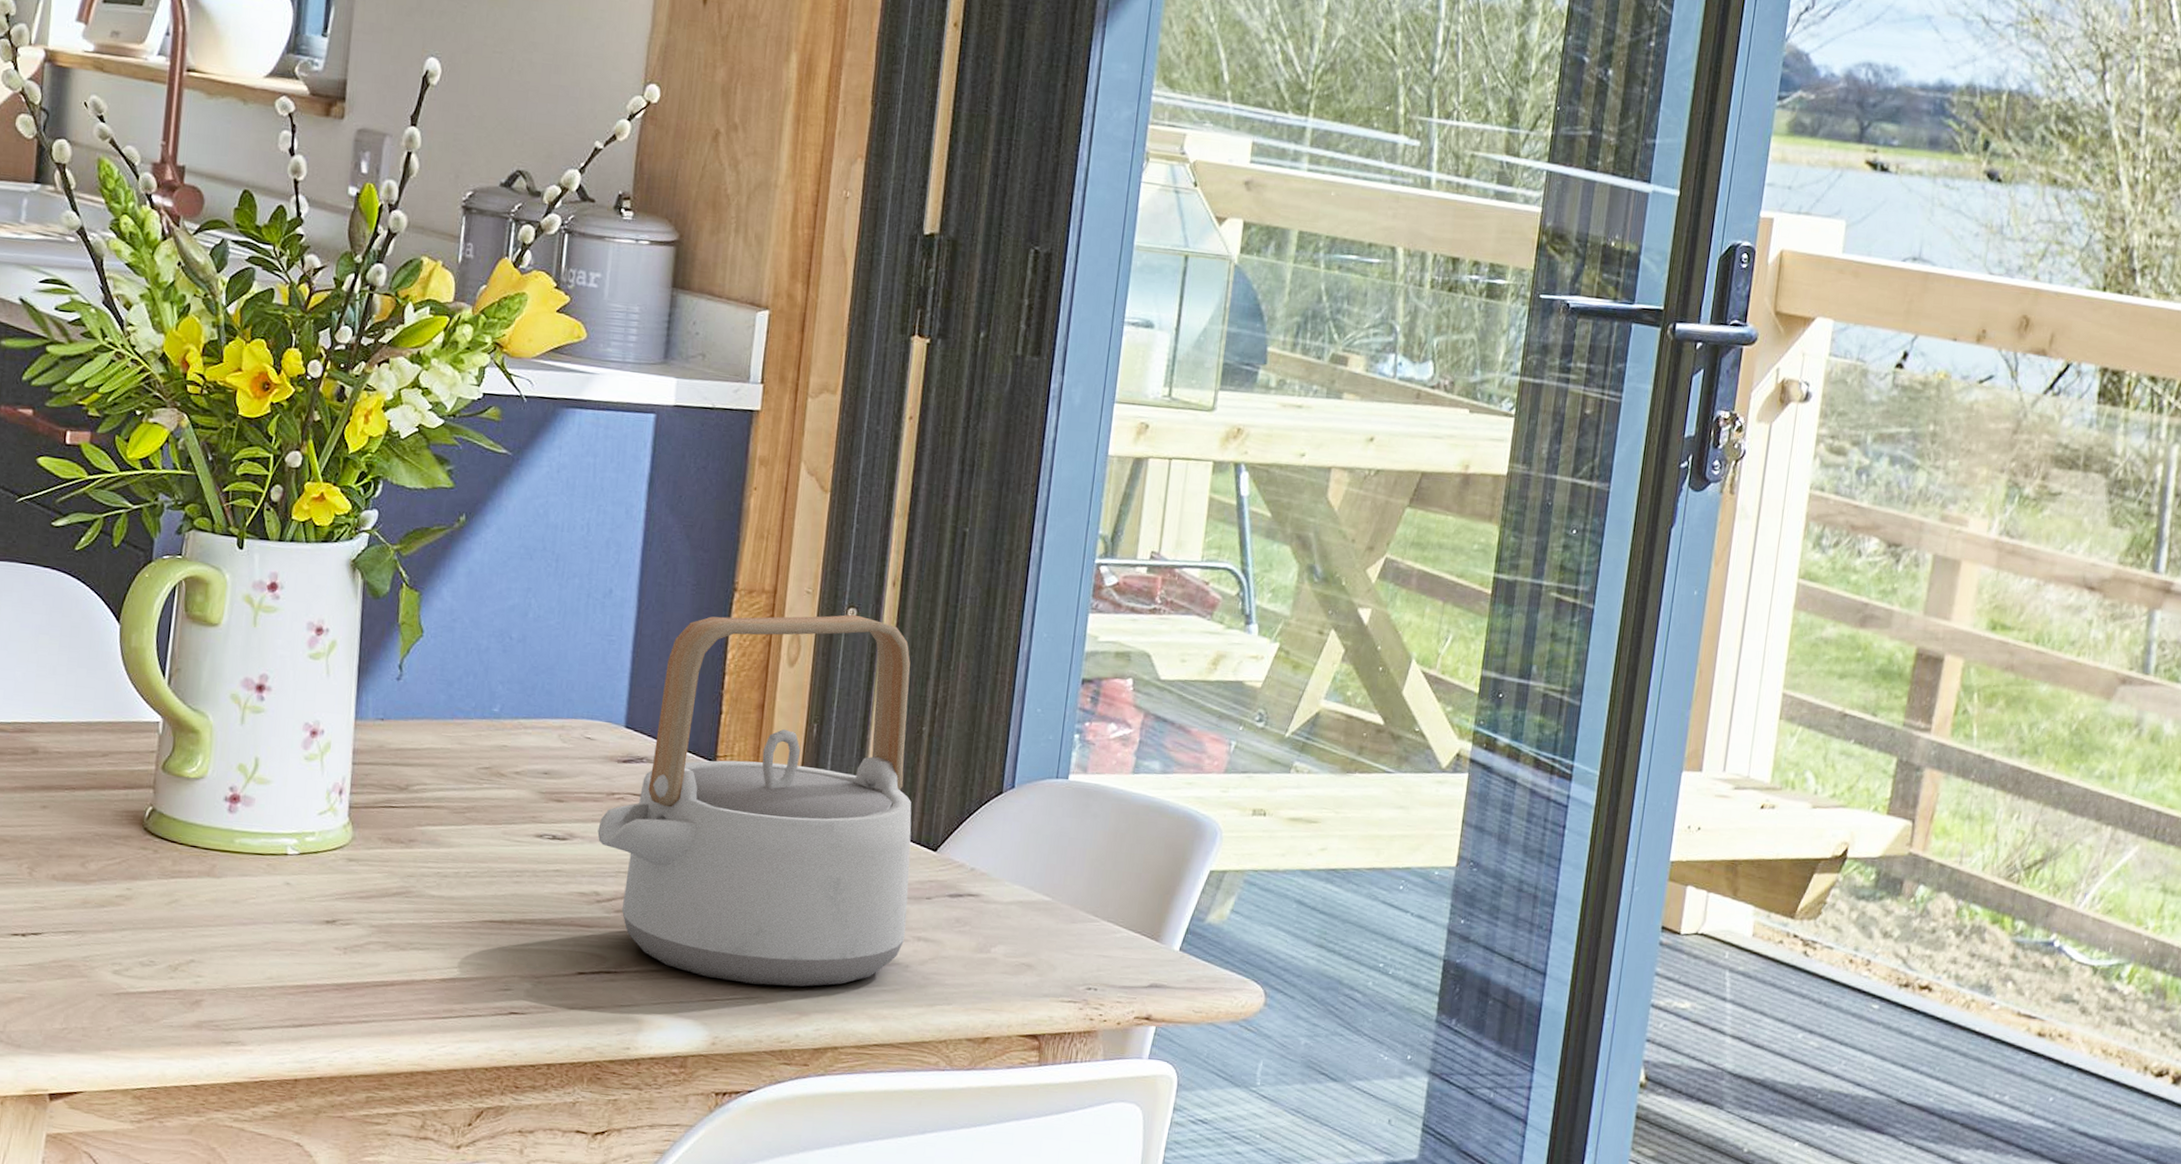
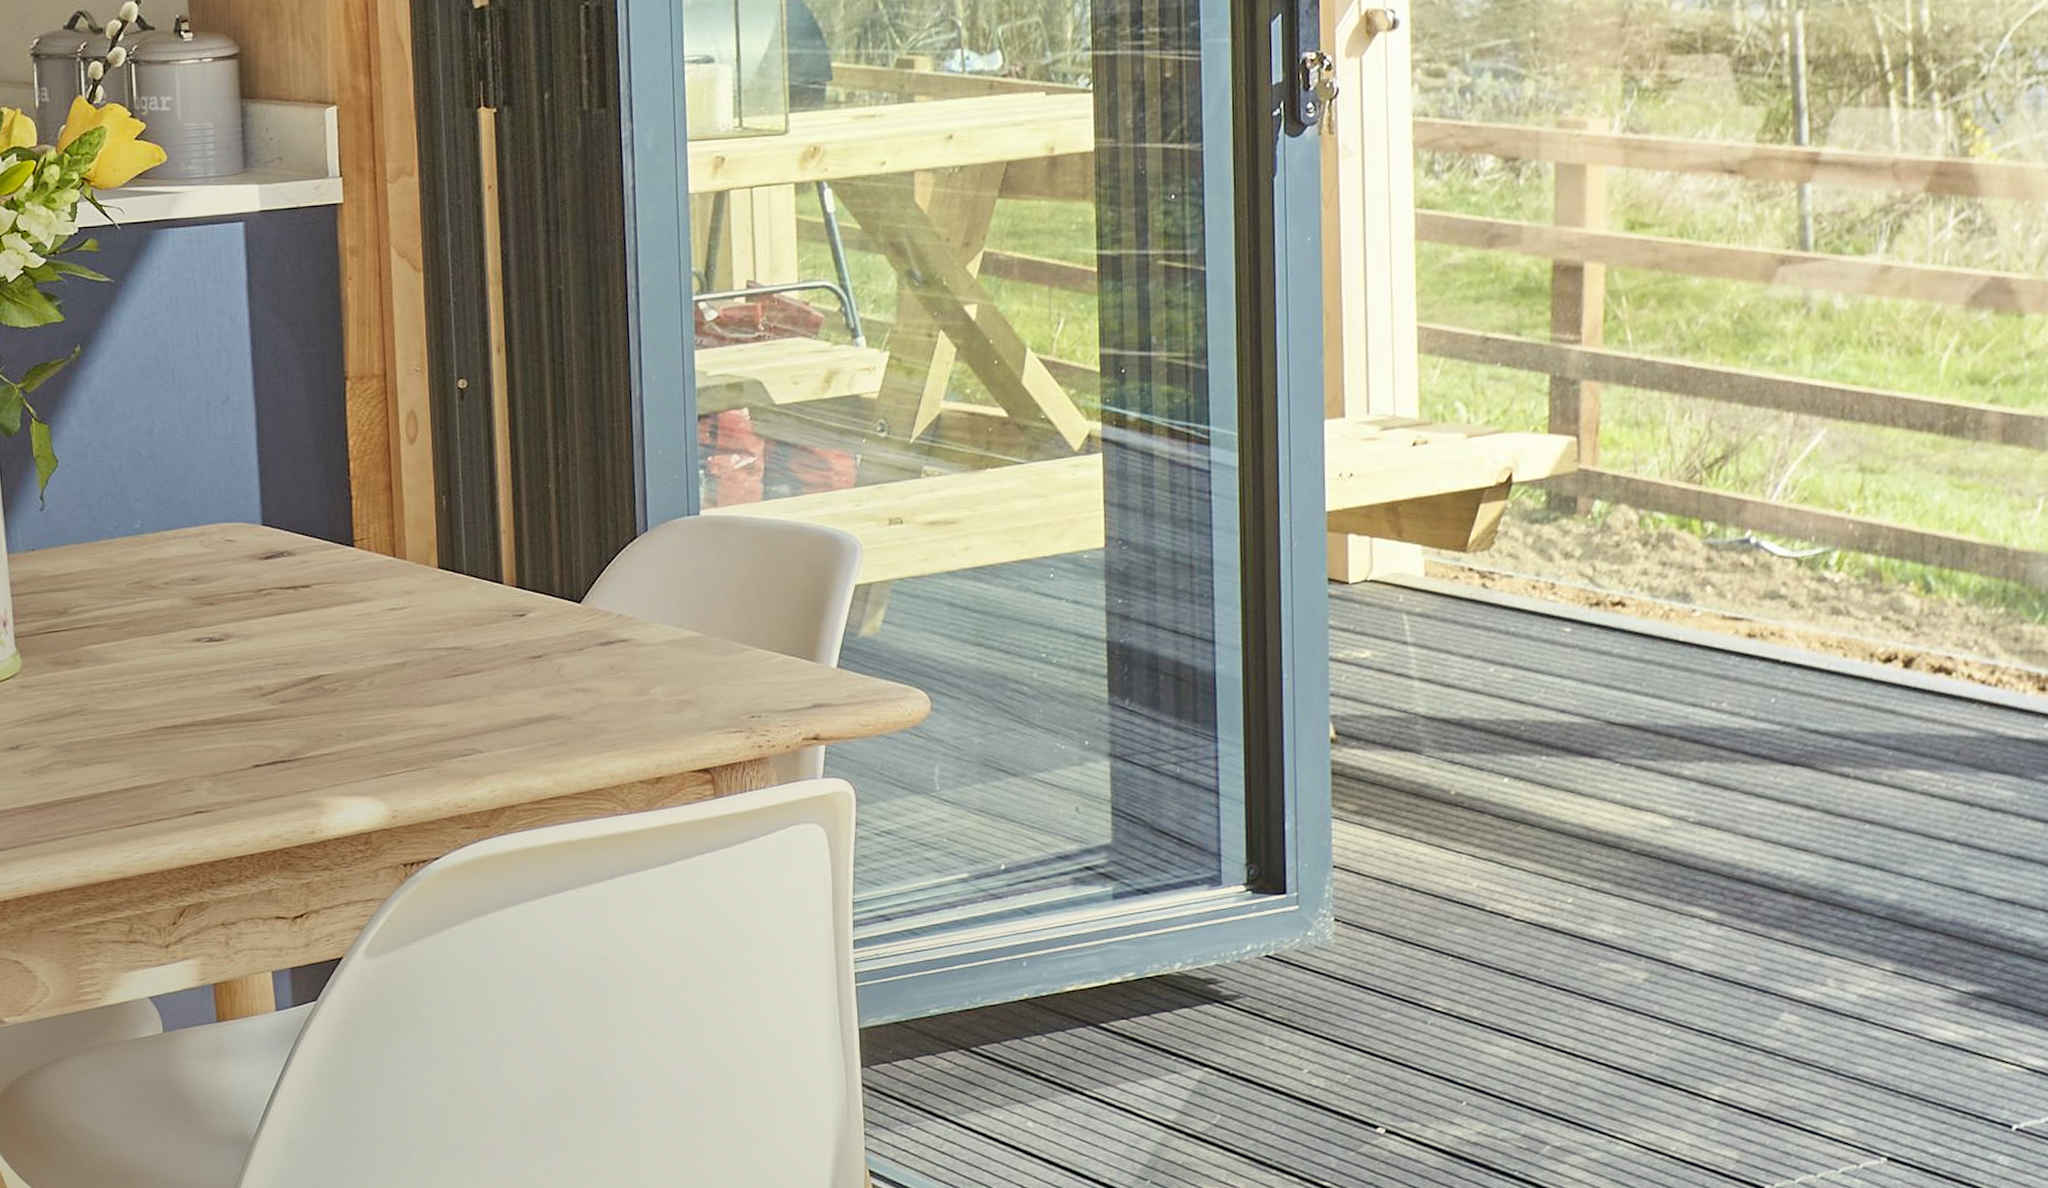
teapot: present [597,614,912,987] -> none [251,385,564,755]

